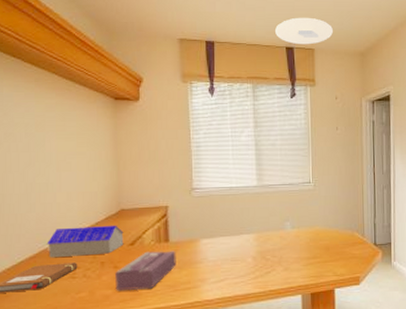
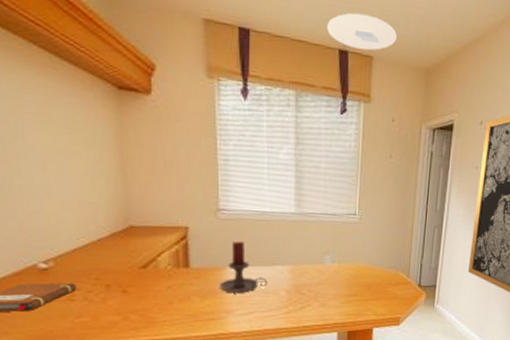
stack of books: present [46,225,124,258] -> none [34,242,134,277]
tissue box: present [115,250,176,291] -> none [124,276,198,319]
candle holder: none [194,214,237,262] -> present [219,241,268,293]

